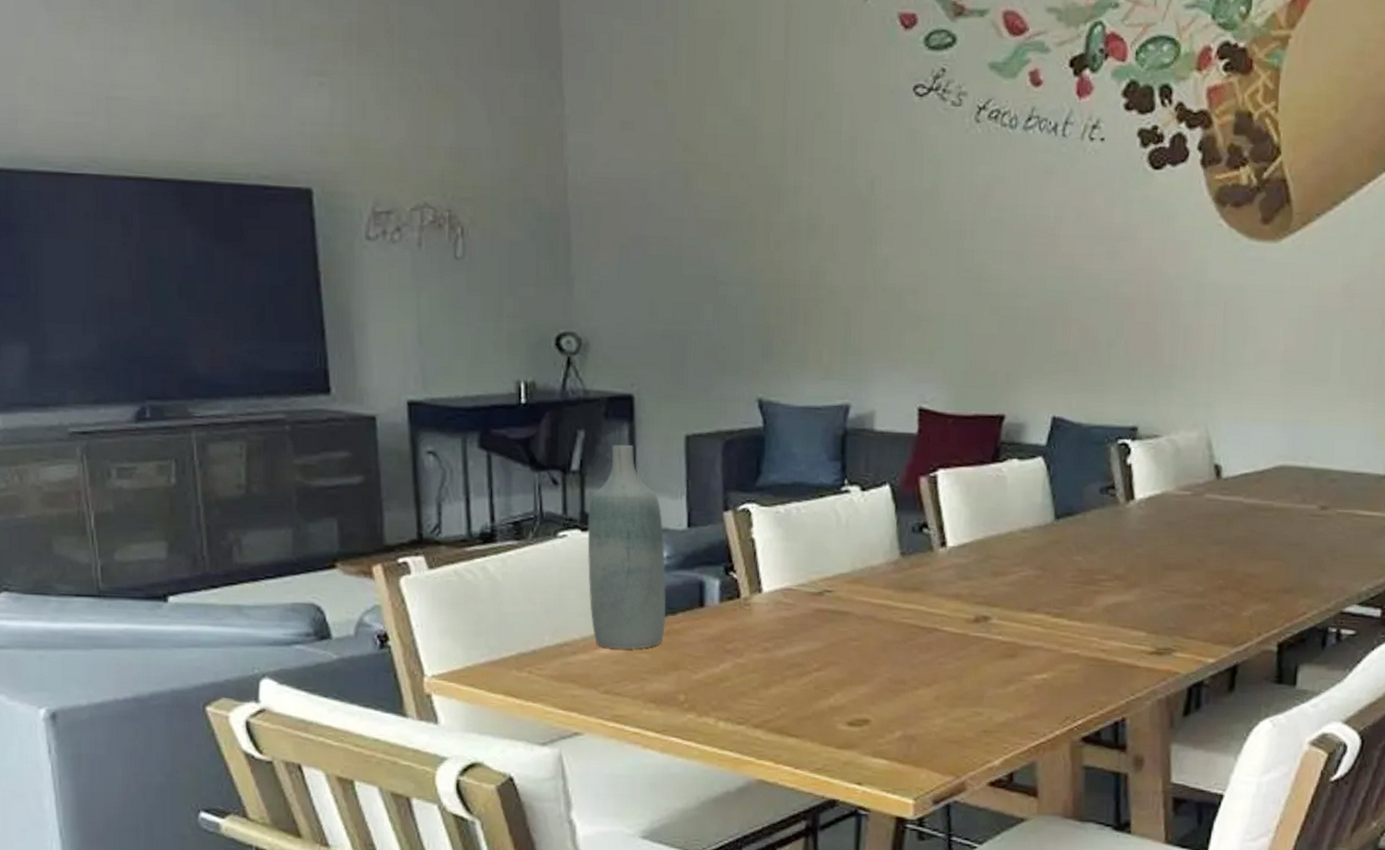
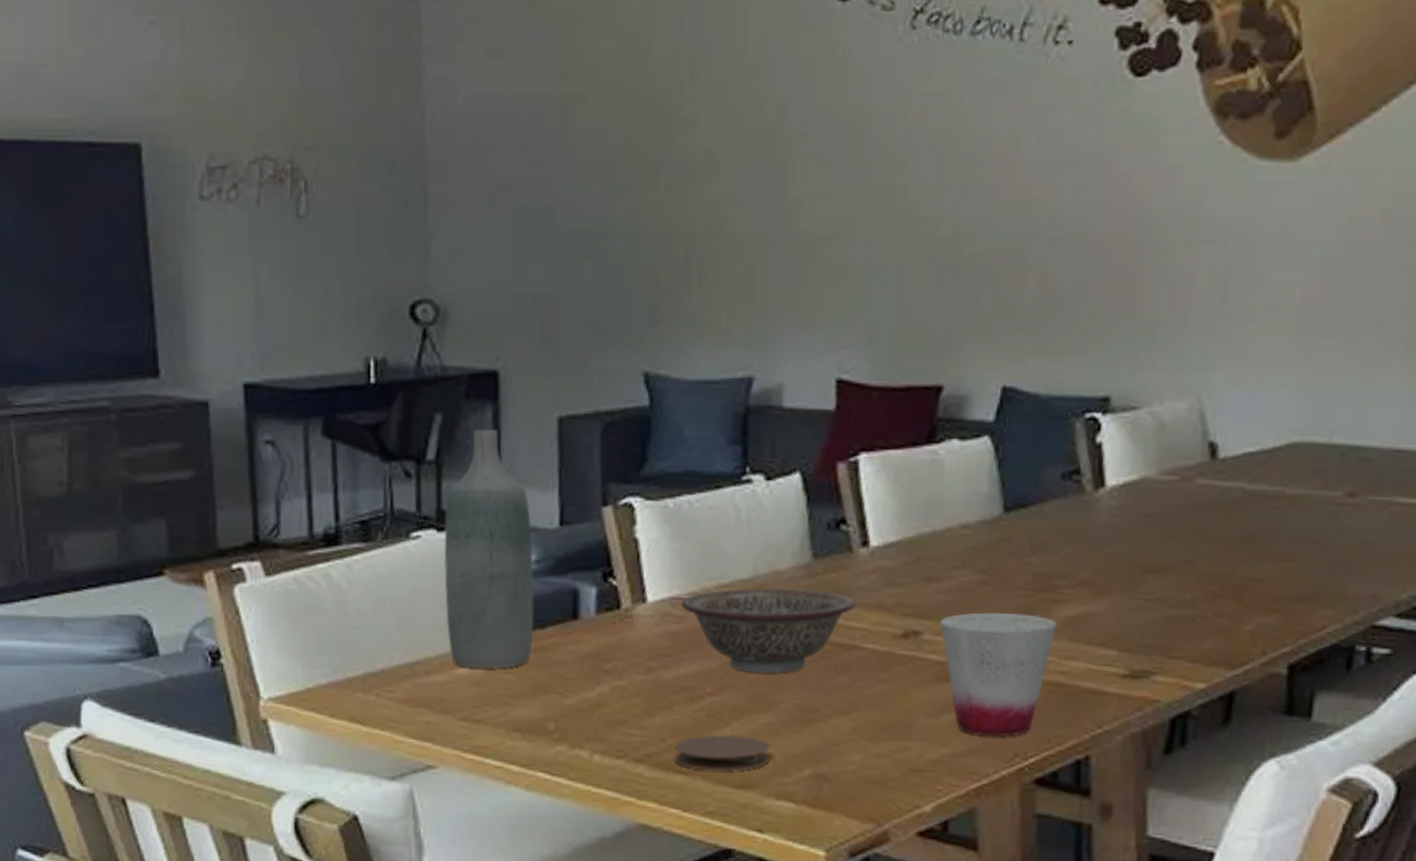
coaster: none [787,704,867,735] -> present [674,735,770,772]
decorative bowl: none [792,580,937,653] -> present [681,587,856,674]
cup: none [1005,600,1098,704] -> present [940,611,1057,737]

